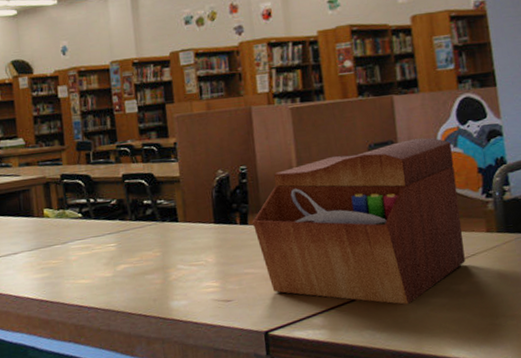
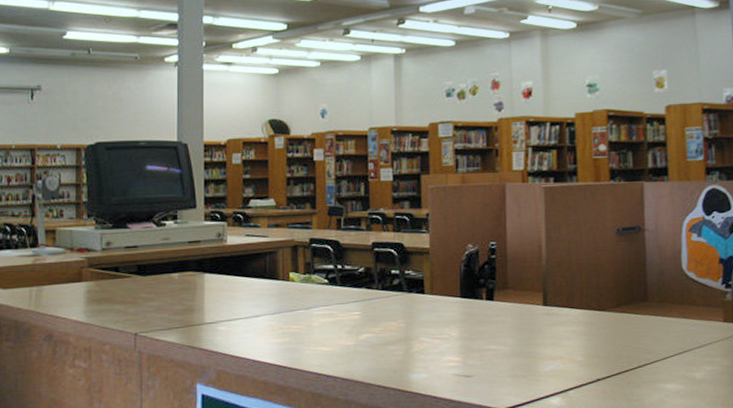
sewing box: present [252,137,466,305] -> none [498,225,702,389]

